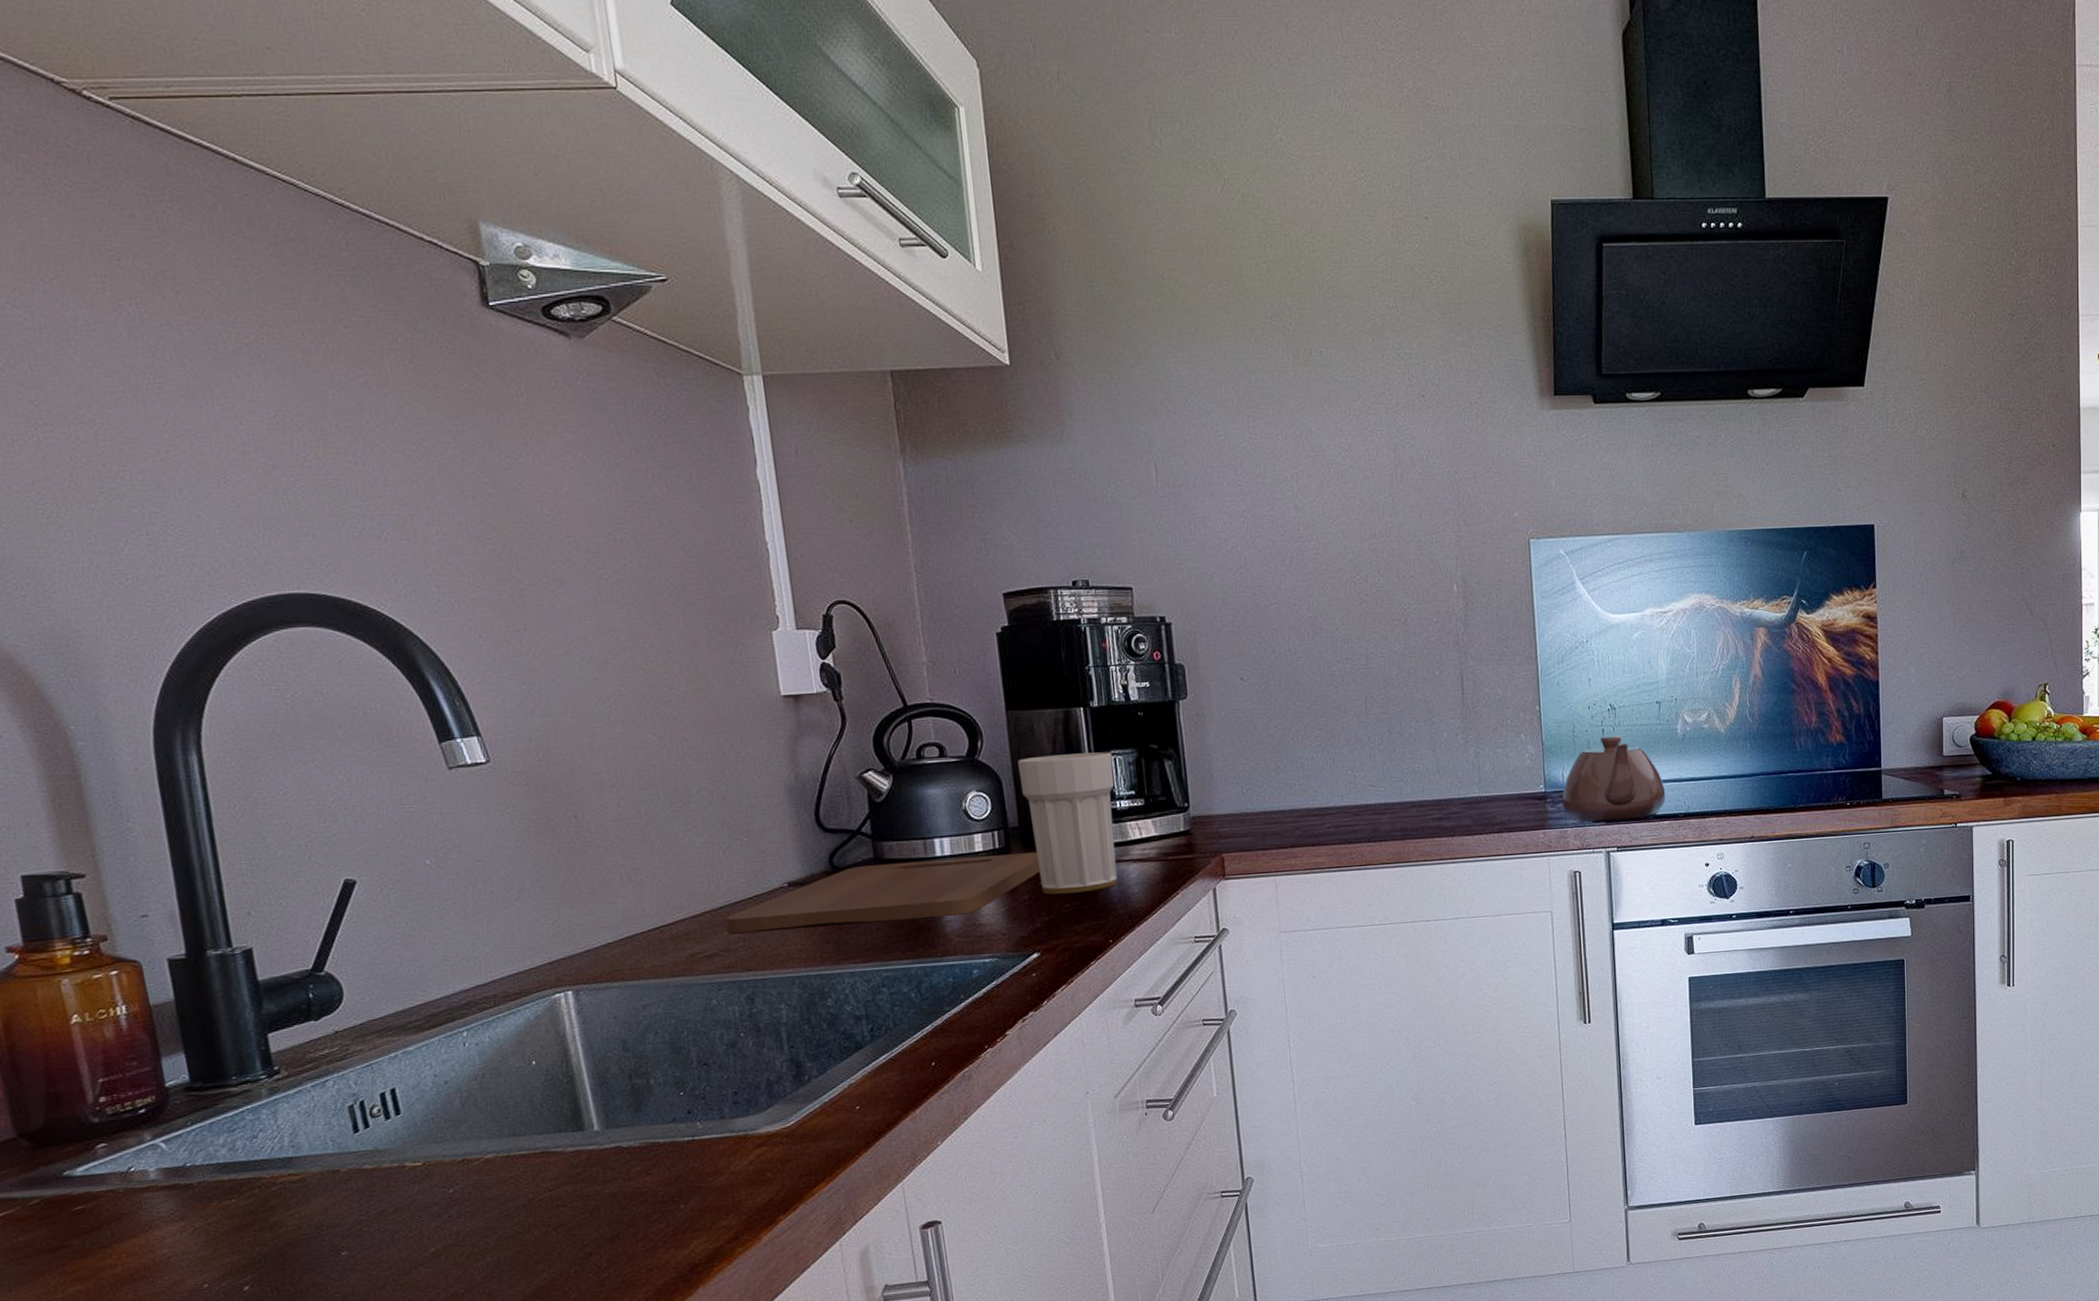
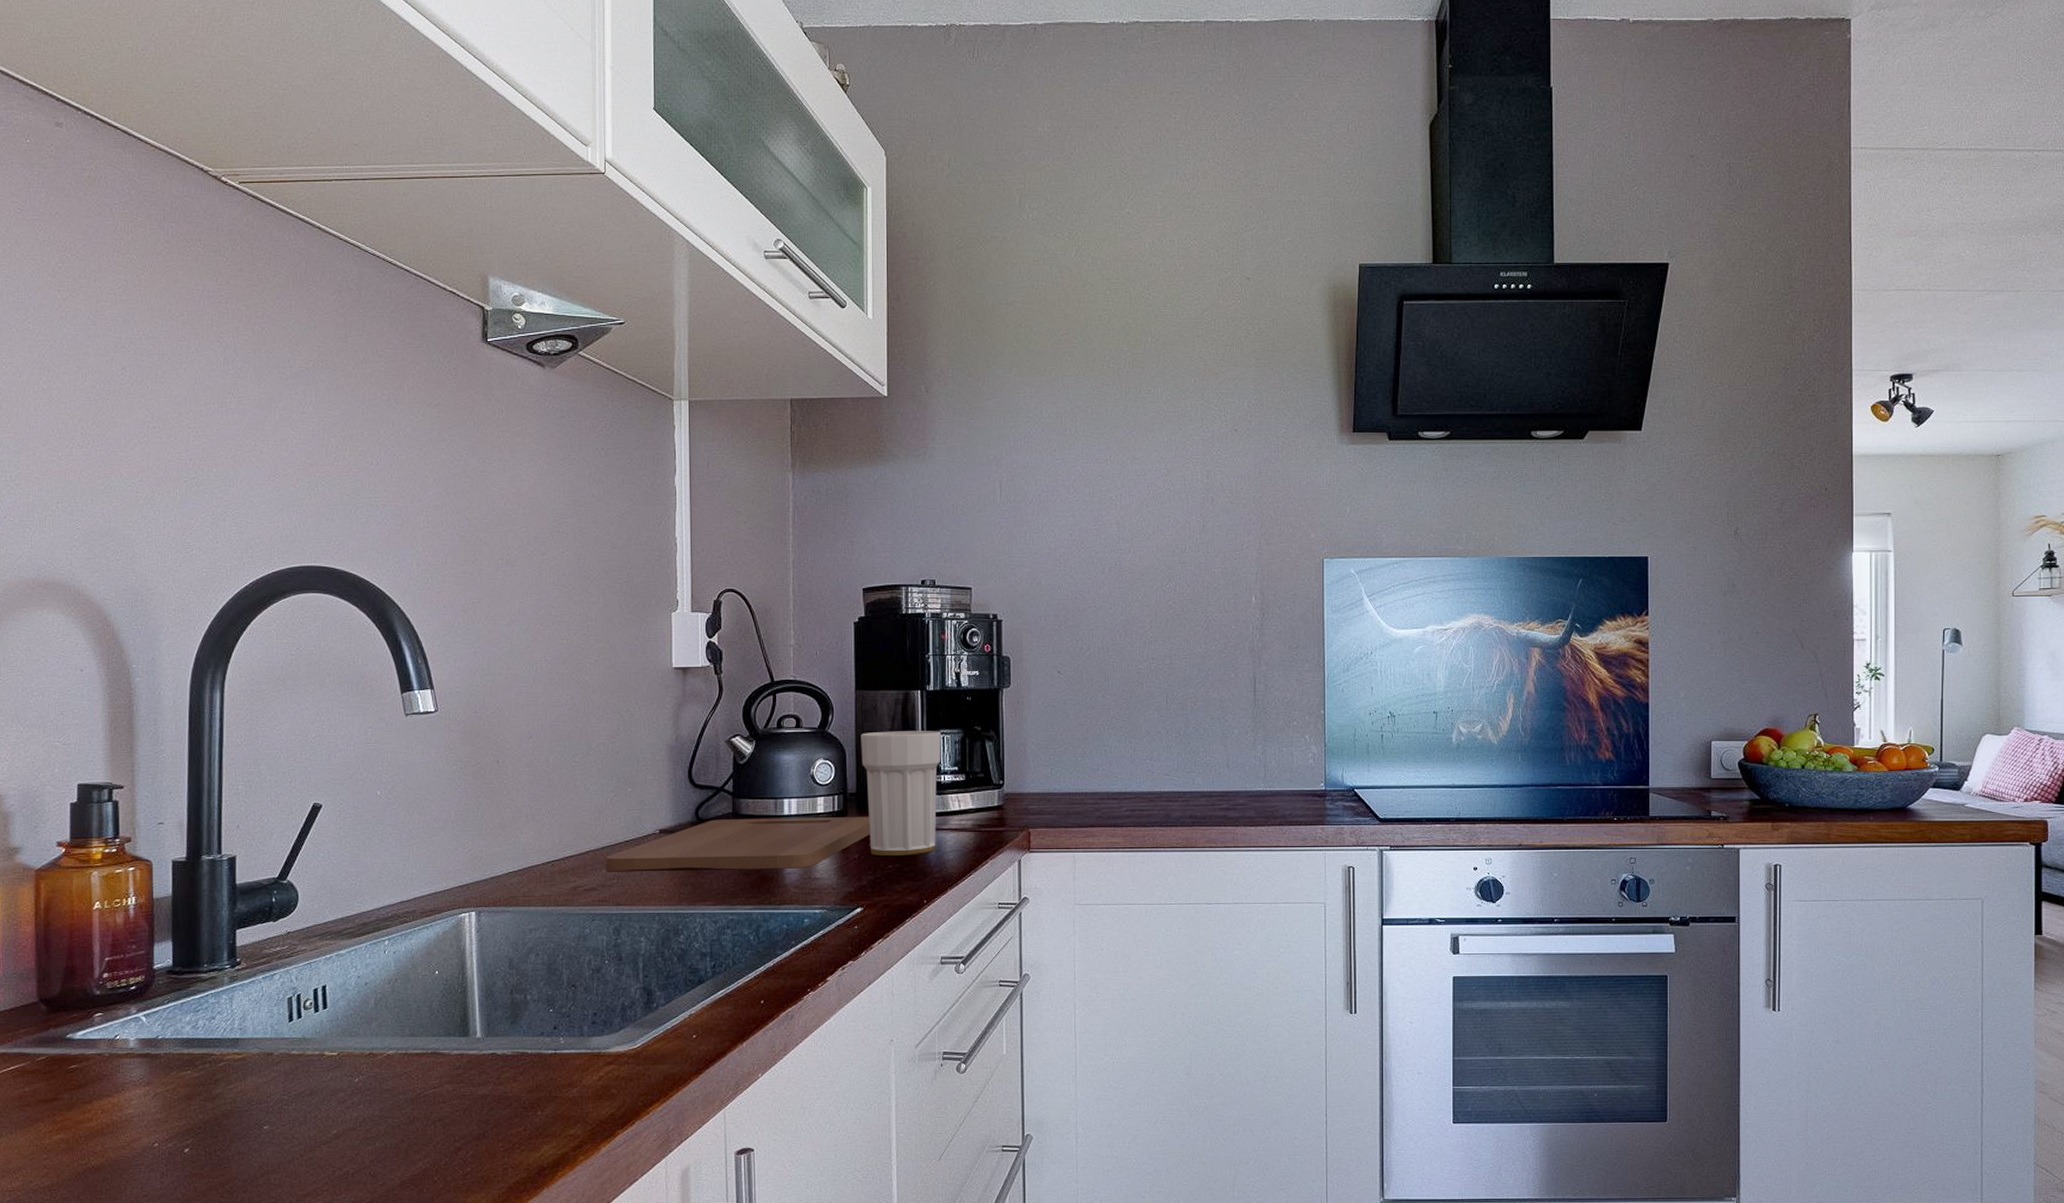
teapot: present [1562,735,1666,824] -> none [1340,741,1439,823]

